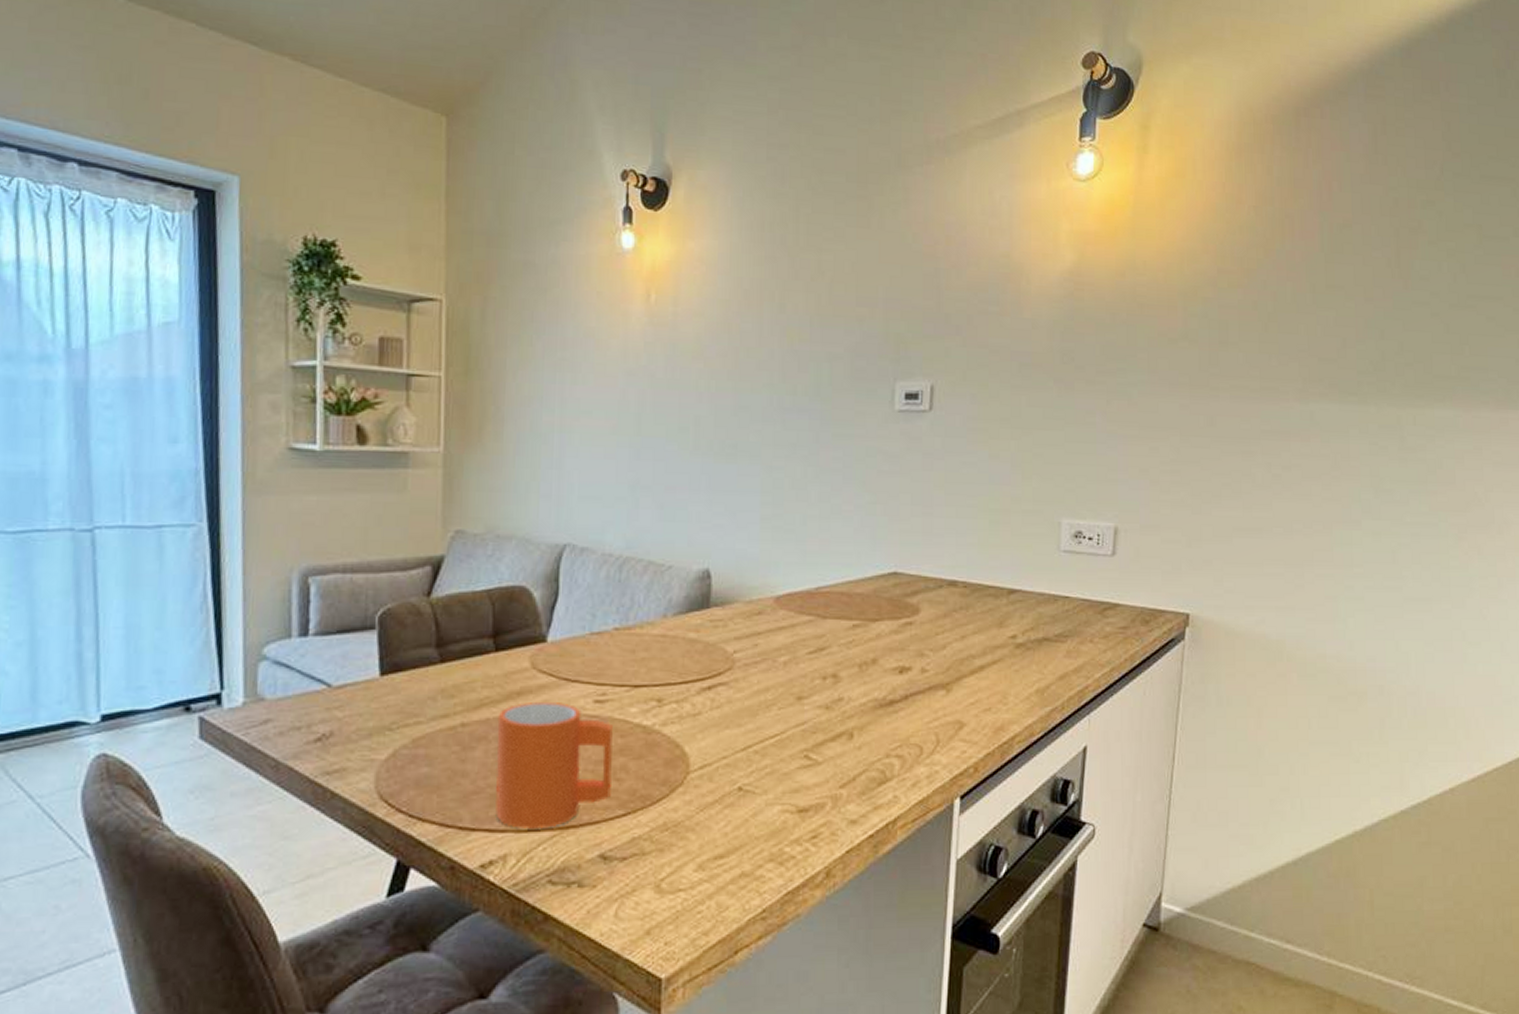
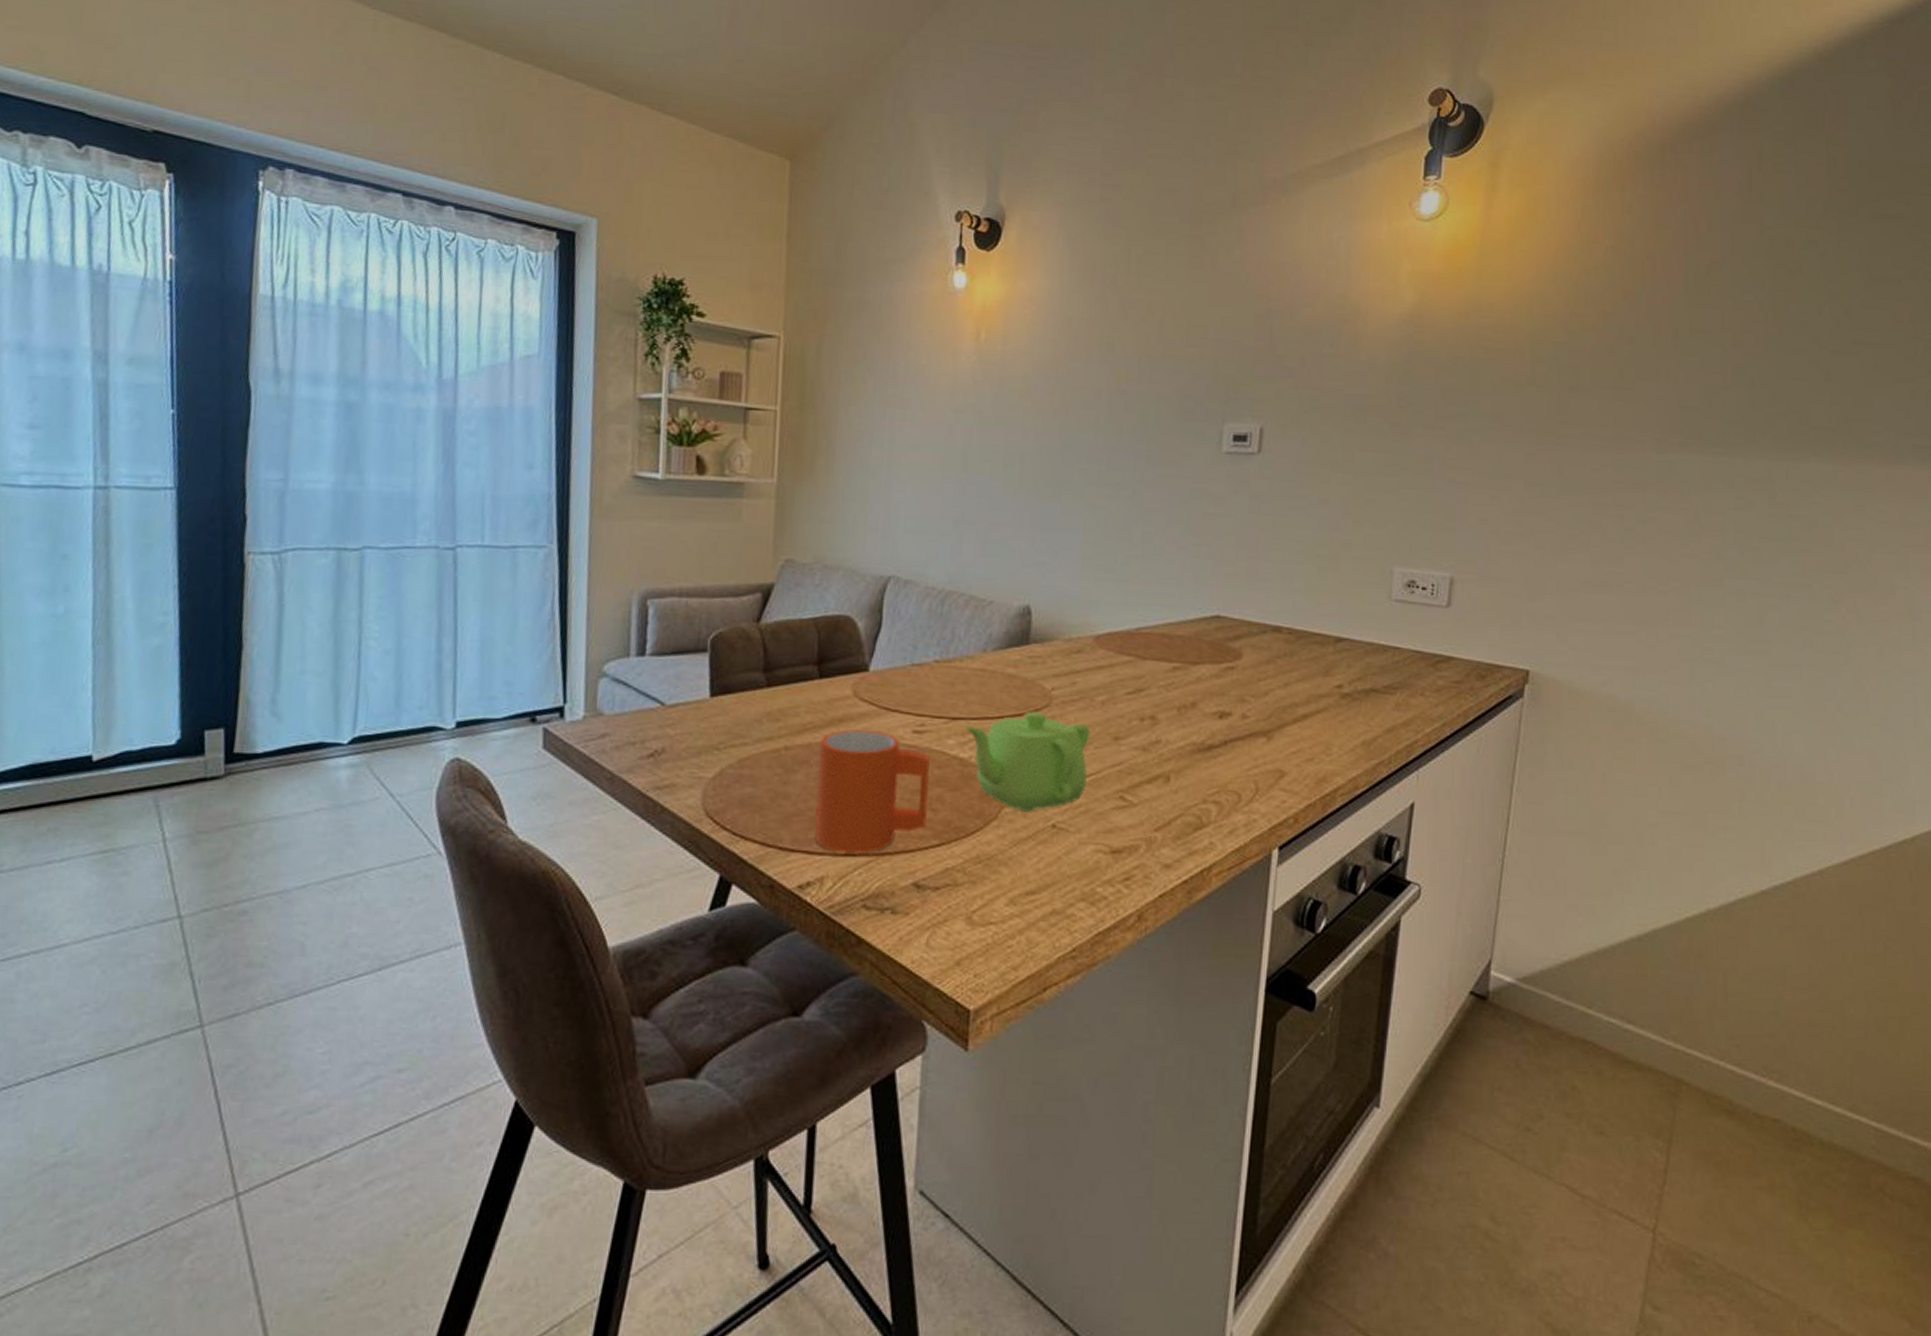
teapot: none [647,675,773,776] -> present [964,711,1090,812]

